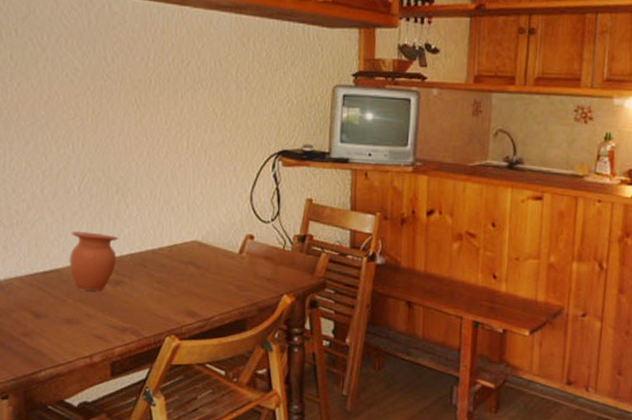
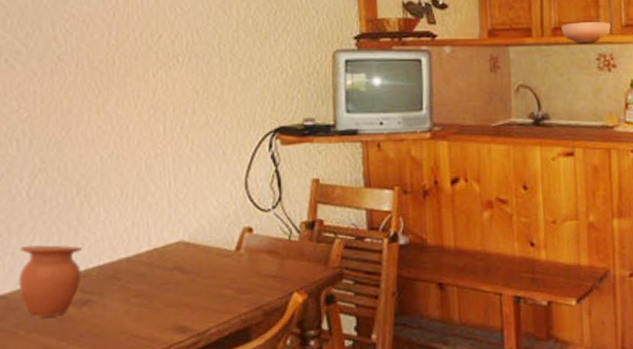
bowl: none [543,74,592,96] -> present [560,22,610,44]

